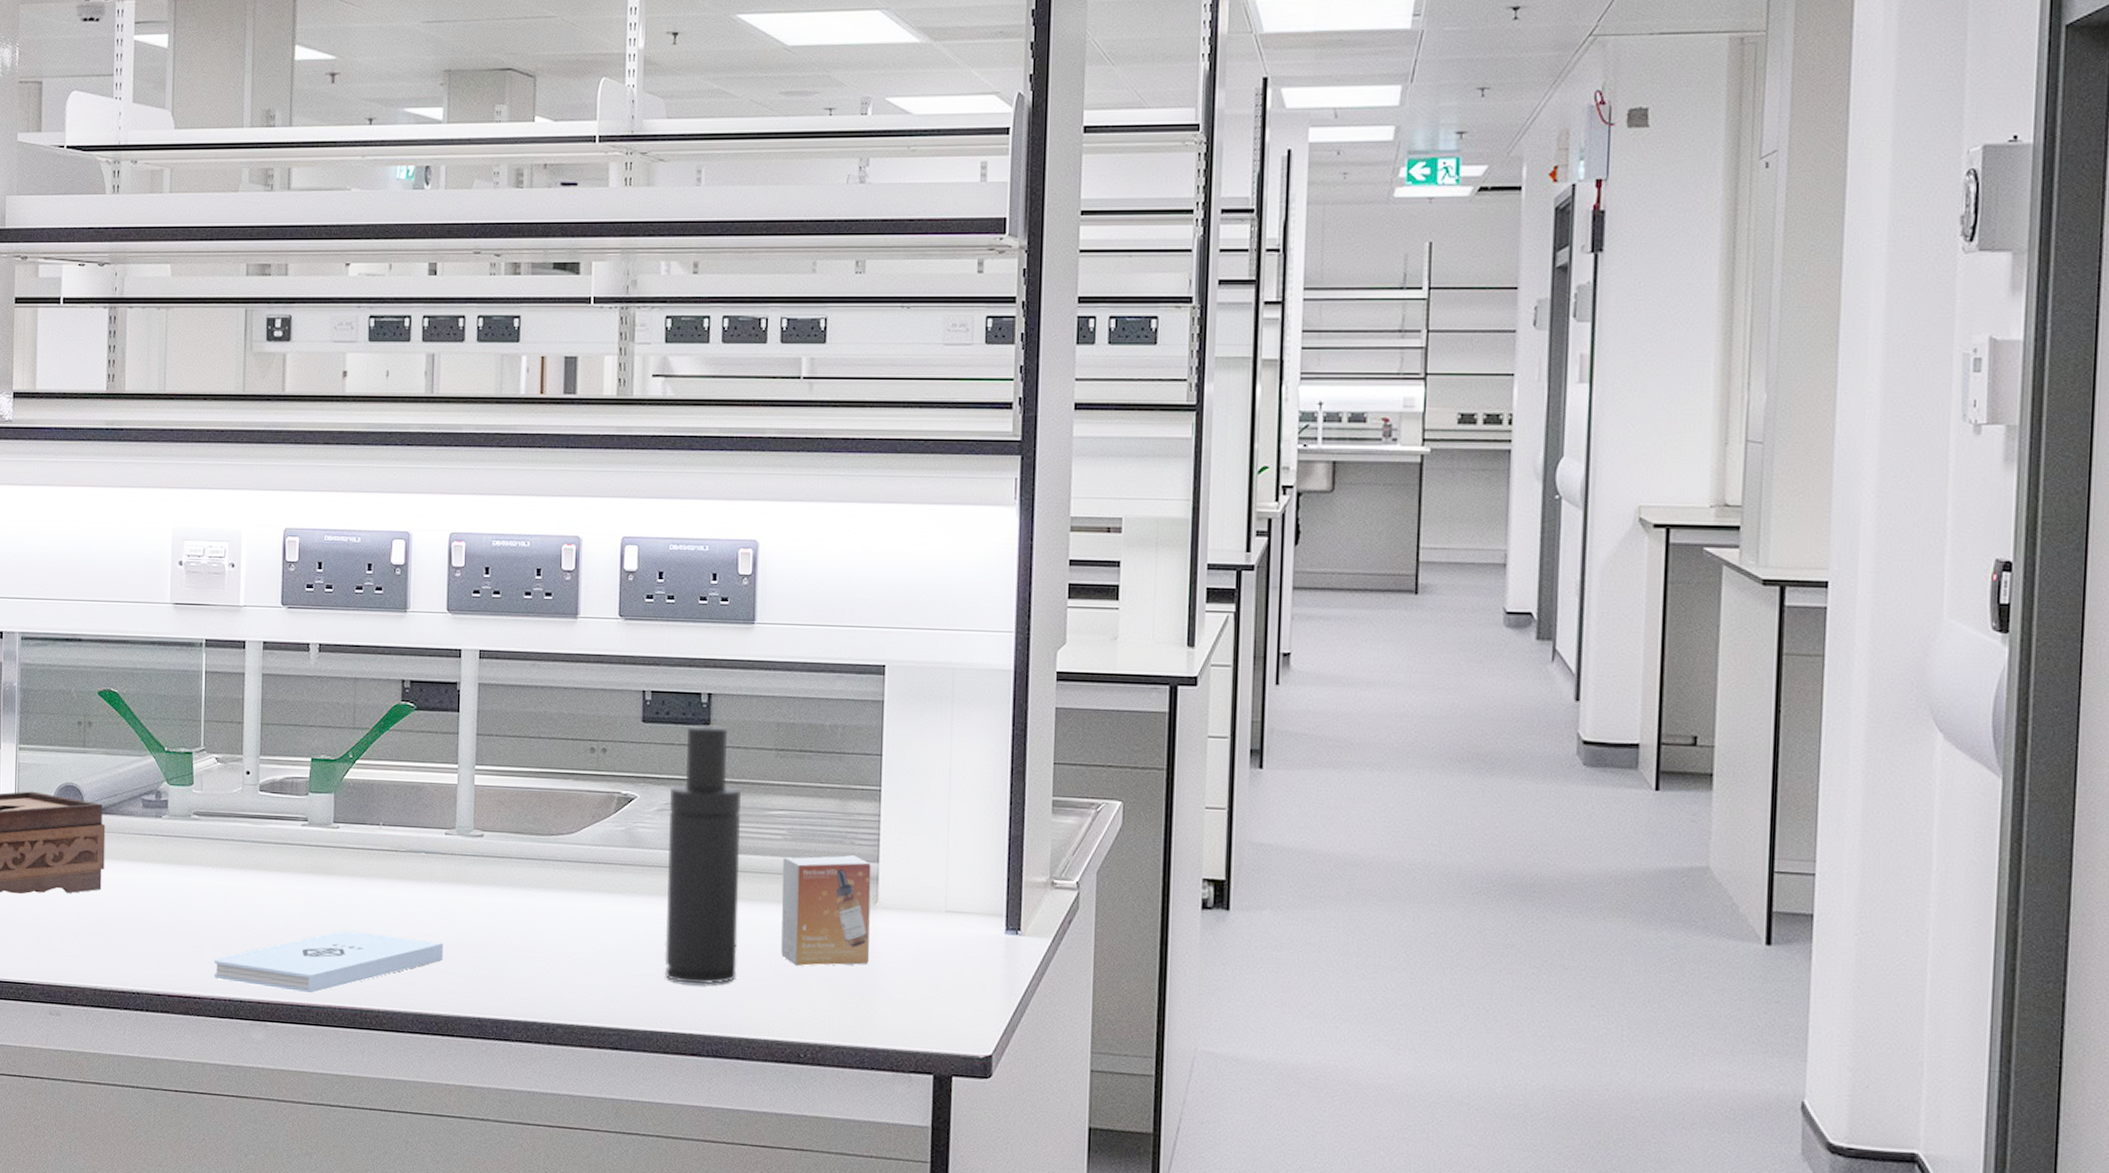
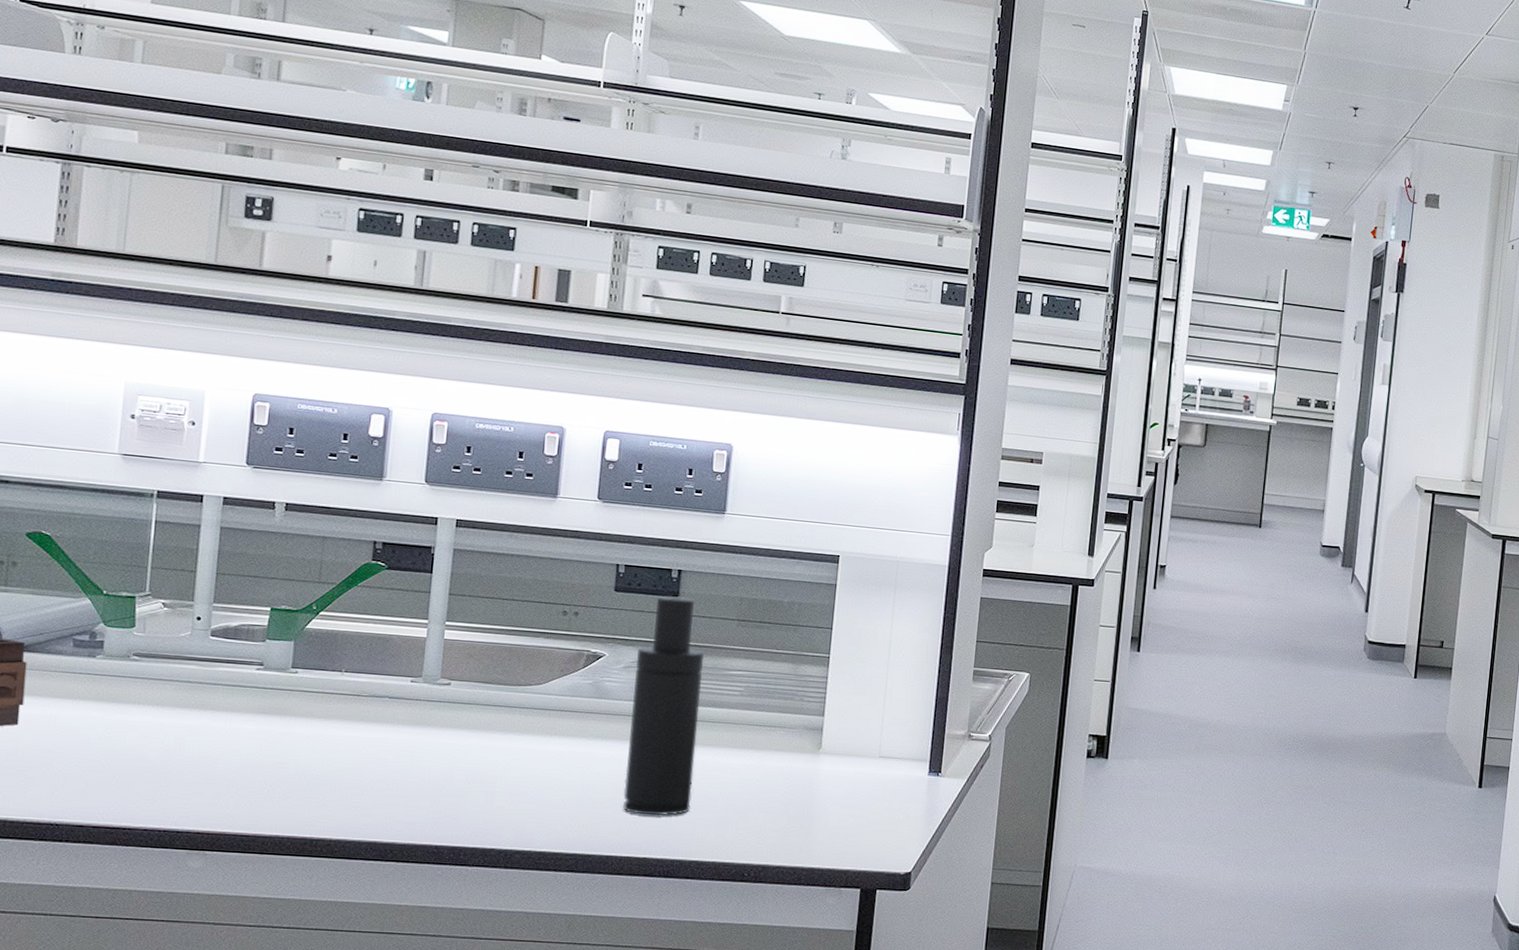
notepad: present [214,930,444,994] -> none [148,766,403,825]
small box: present [781,855,871,967] -> none [732,709,817,801]

